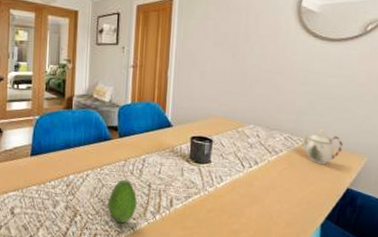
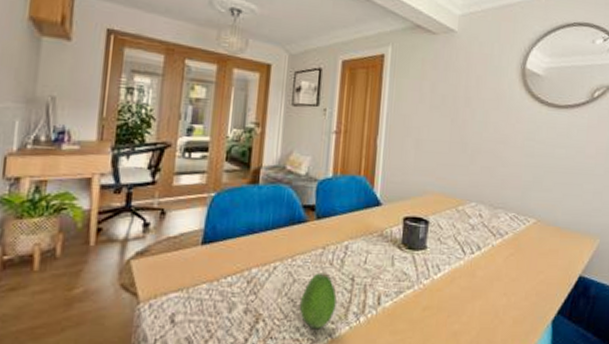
teapot: present [301,129,343,165] -> none [528,207,573,249]

